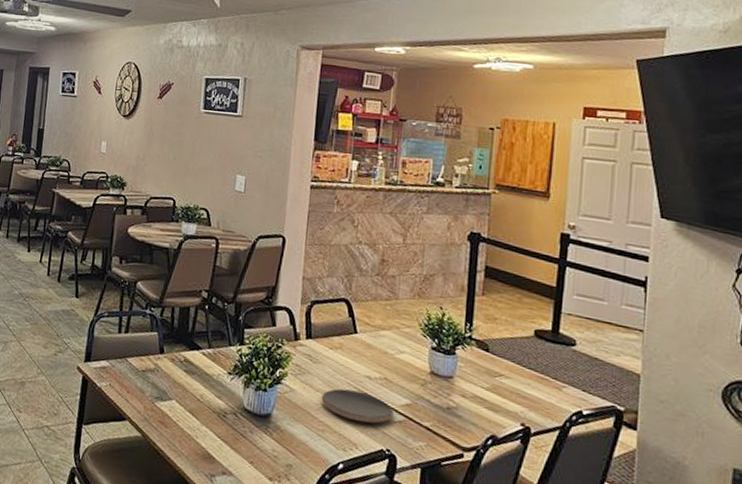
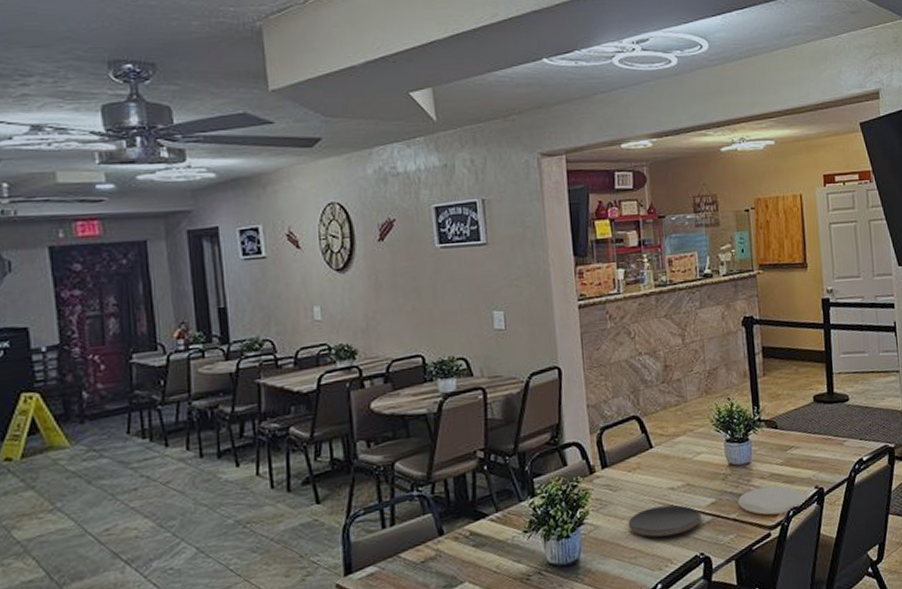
plate: none [434,404,512,442] -> present [738,486,808,516]

